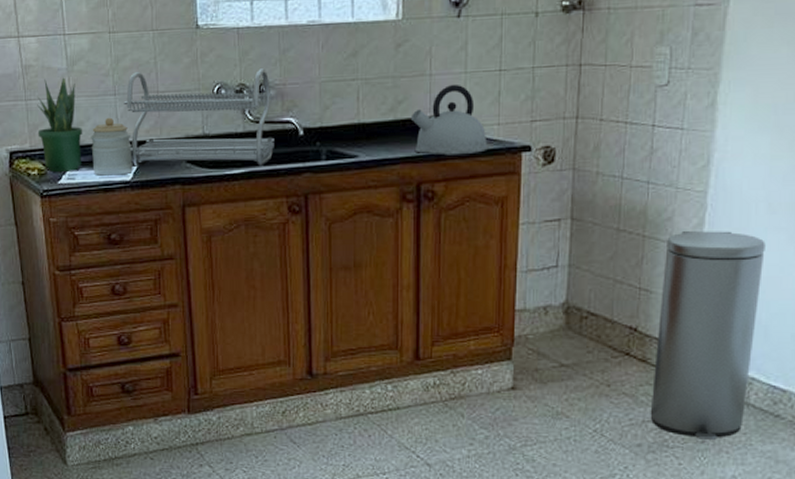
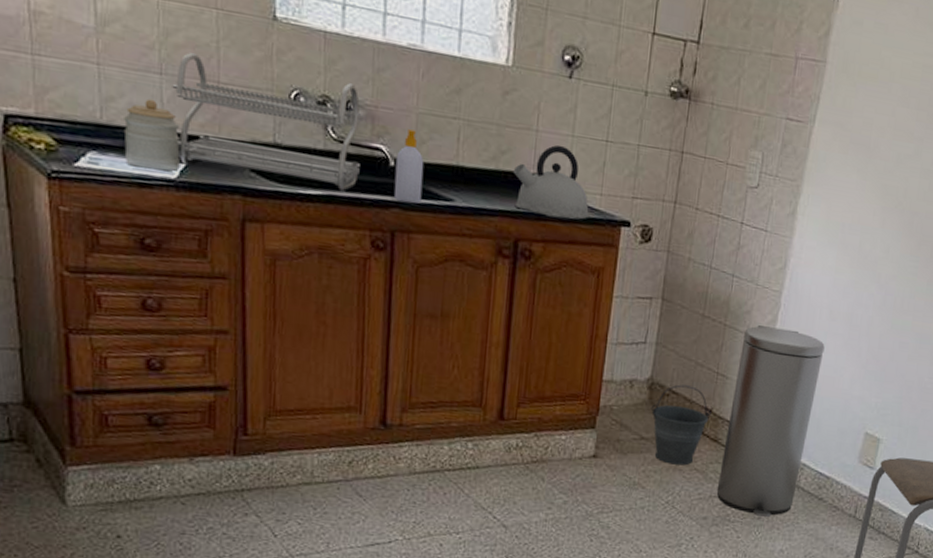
planter: present [37,77,83,172] -> none [47,33,114,155]
soap bottle: none [304,98,329,167] -> present [393,129,424,205]
bucket: none [568,305,636,390] -> present [650,384,711,466]

